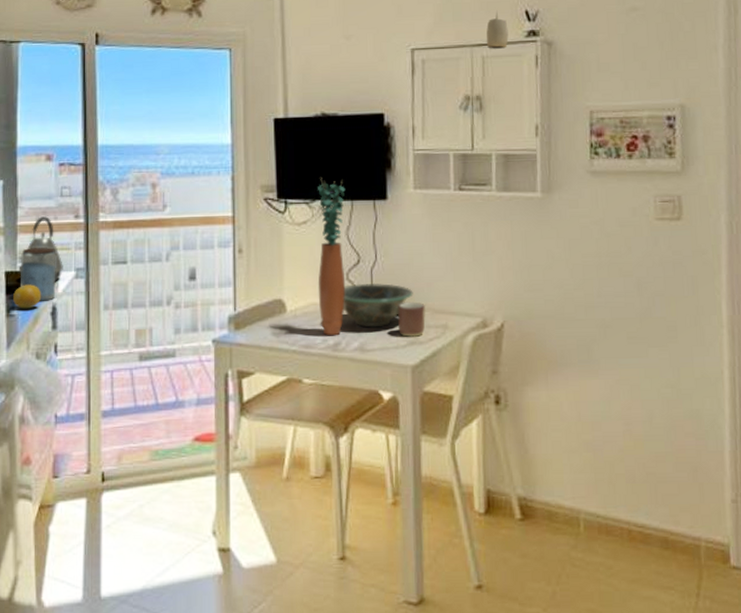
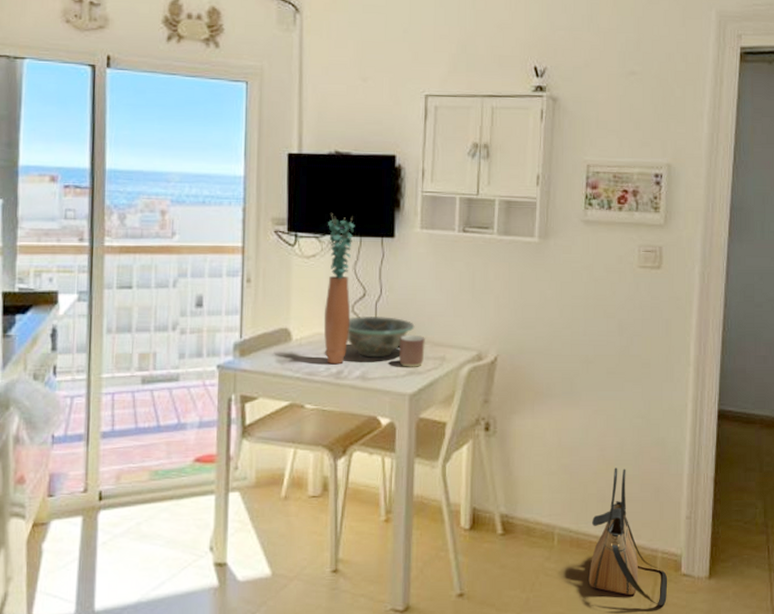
fruit: present [13,284,42,309] -> none [10,306,41,330]
kettle: present [18,216,63,280] -> none [17,238,65,302]
jar: present [20,247,56,301] -> none [18,269,58,323]
candle: present [486,10,509,49] -> none [496,64,517,101]
tote bag: none [622,444,716,603] -> present [588,467,668,605]

